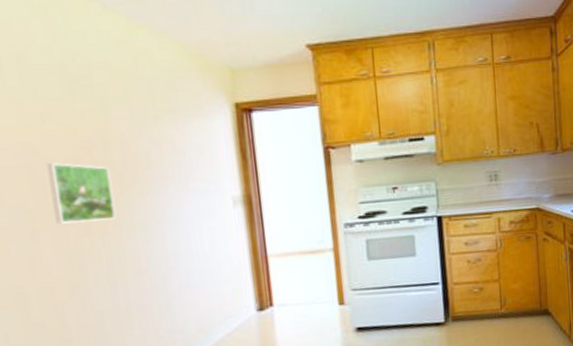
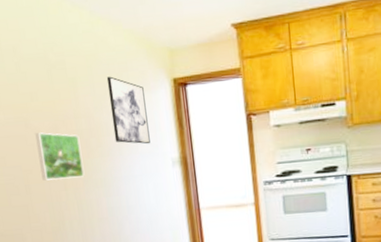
wall art: none [148,97,205,180] -> present [106,76,151,144]

